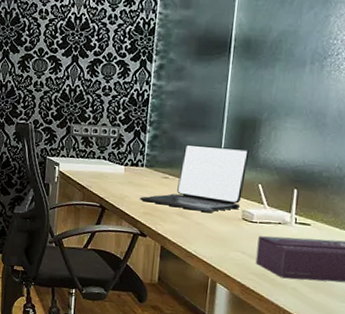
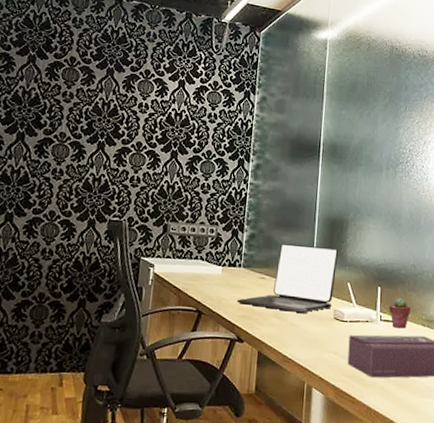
potted succulent: none [305,200,333,232] -> present [388,297,411,329]

